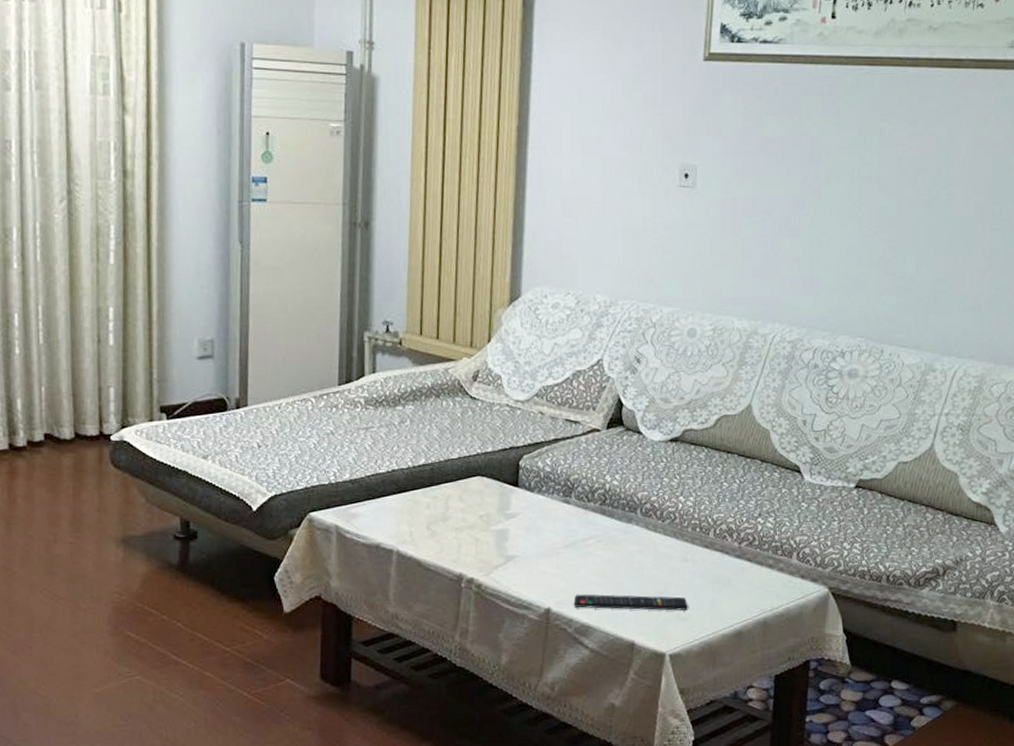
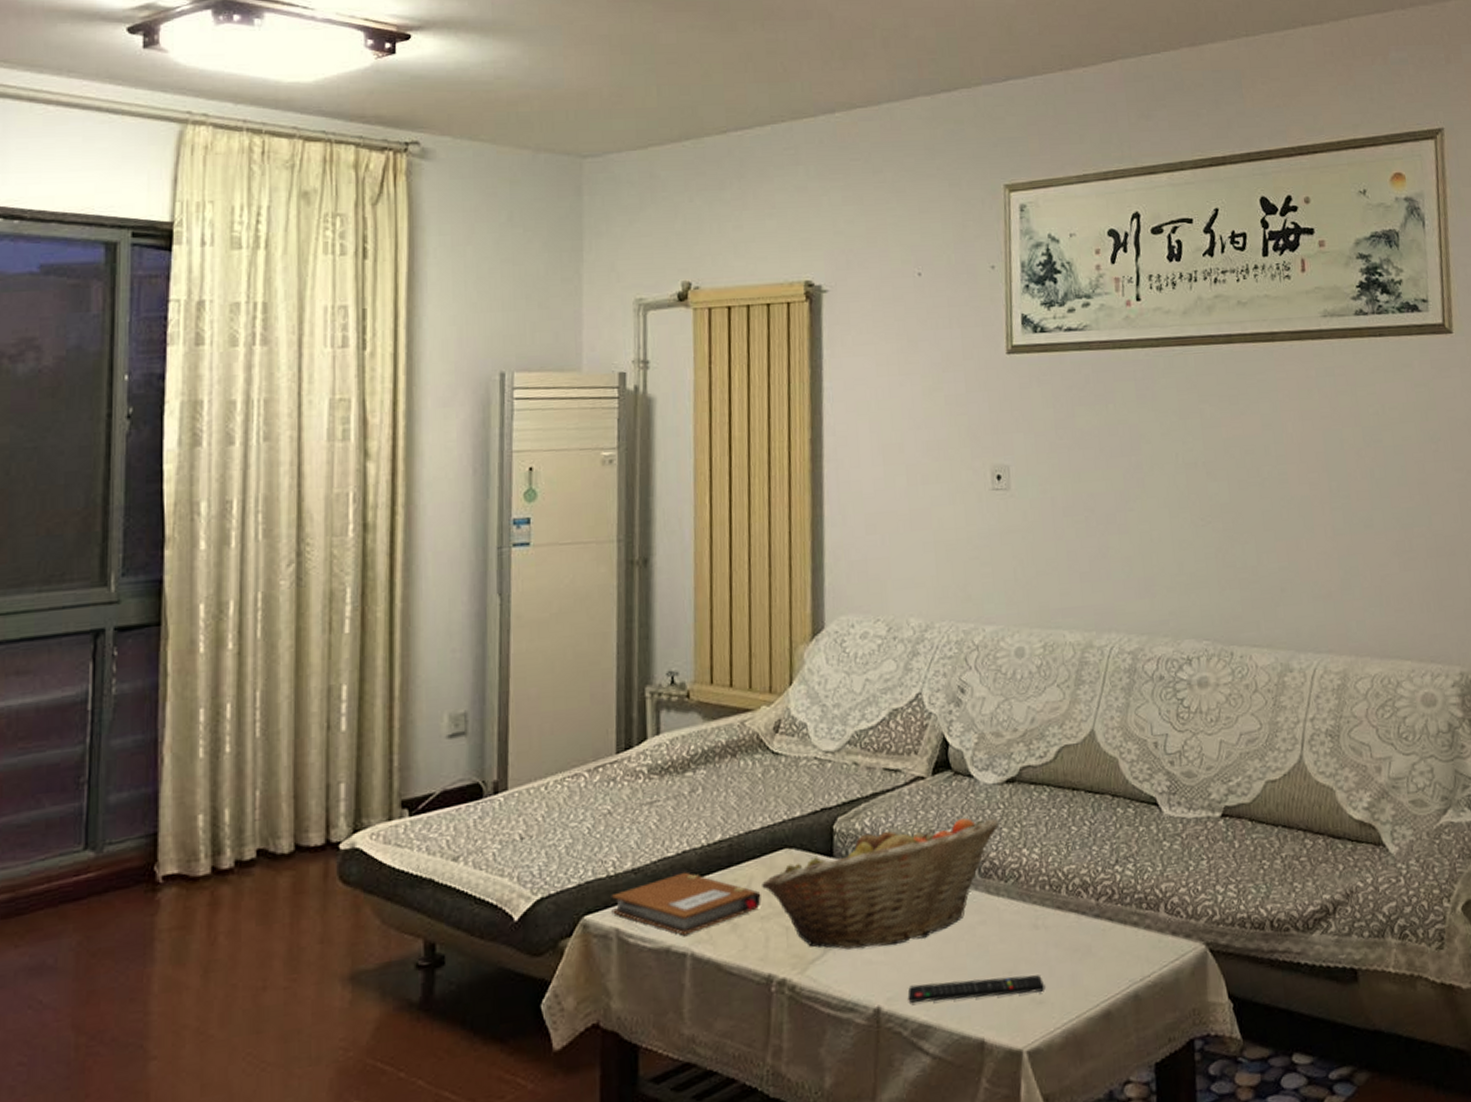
notebook: none [332,486,456,536] -> present [611,872,761,936]
fruit basket: none [457,466,661,562] -> present [762,818,999,950]

